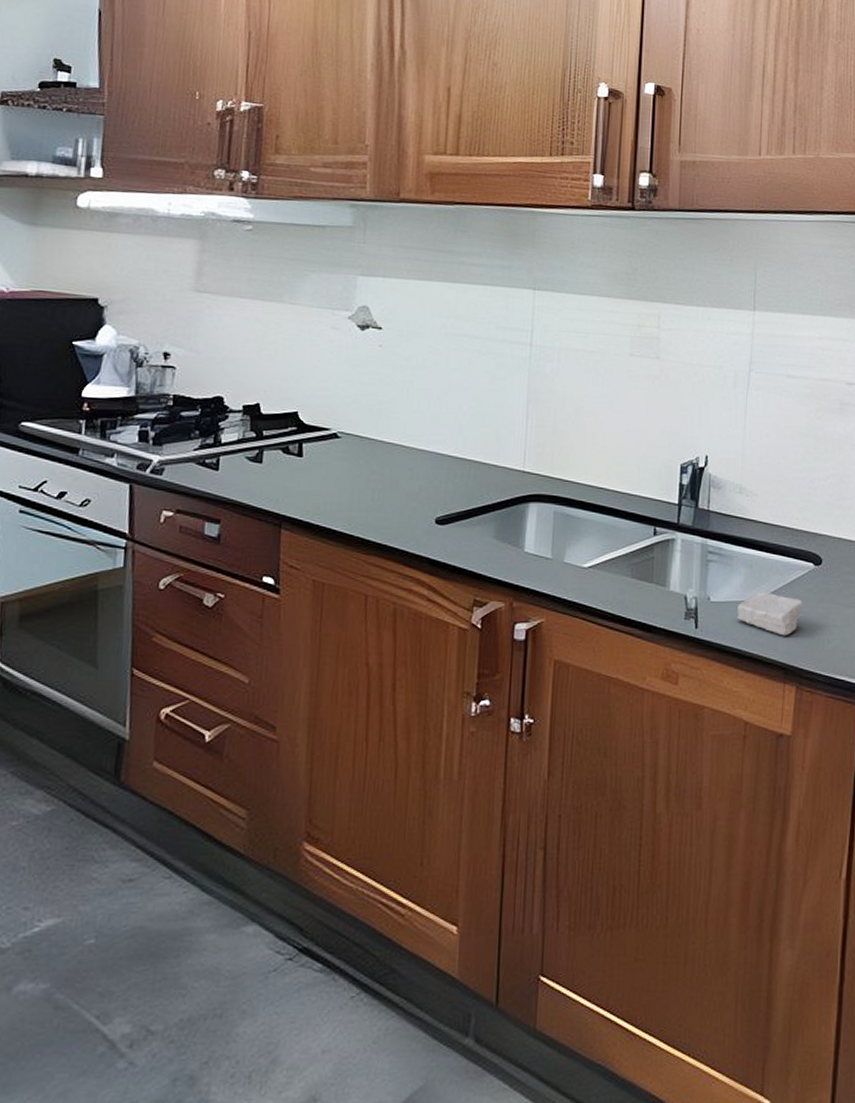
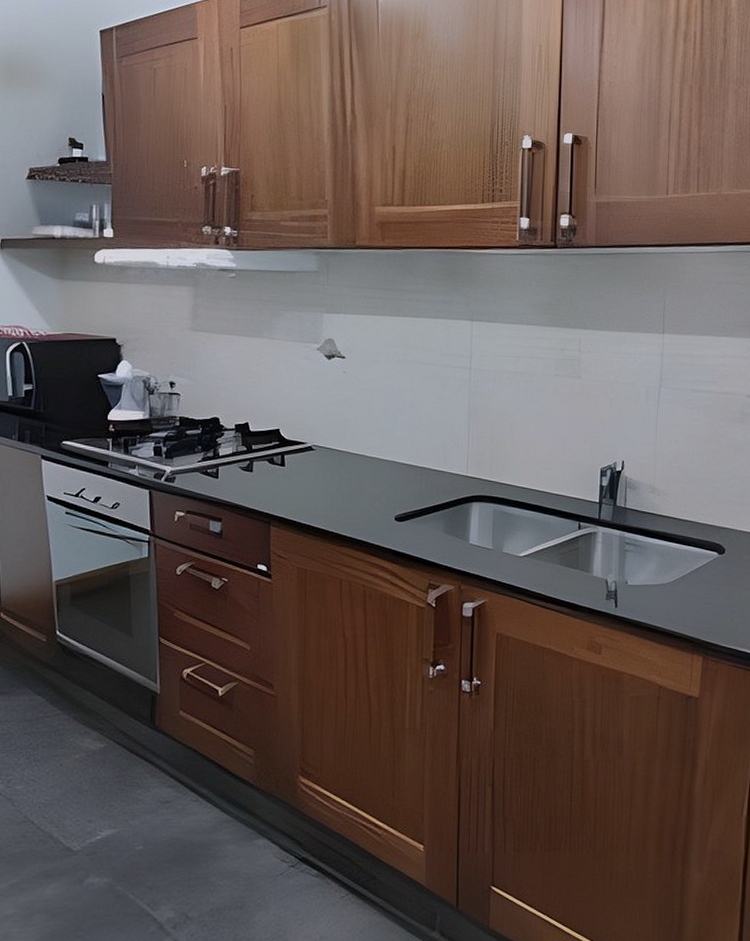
soap bar: present [737,591,803,636] -> none [651,576,708,614]

